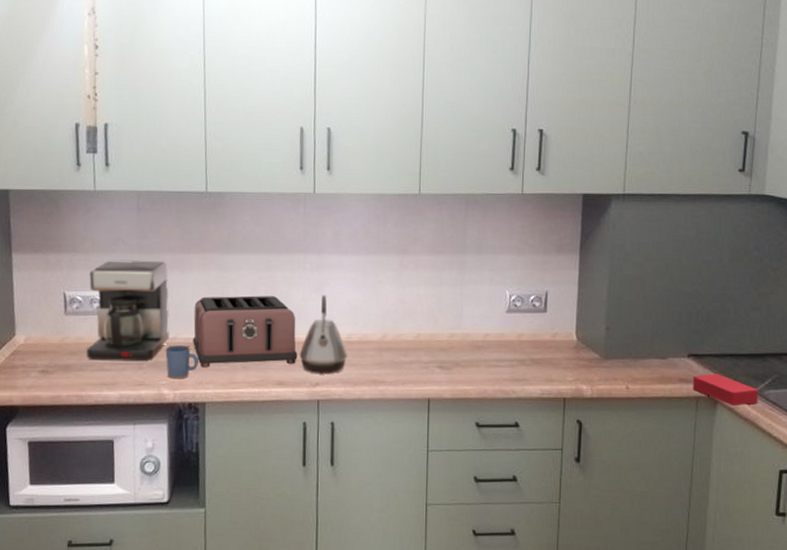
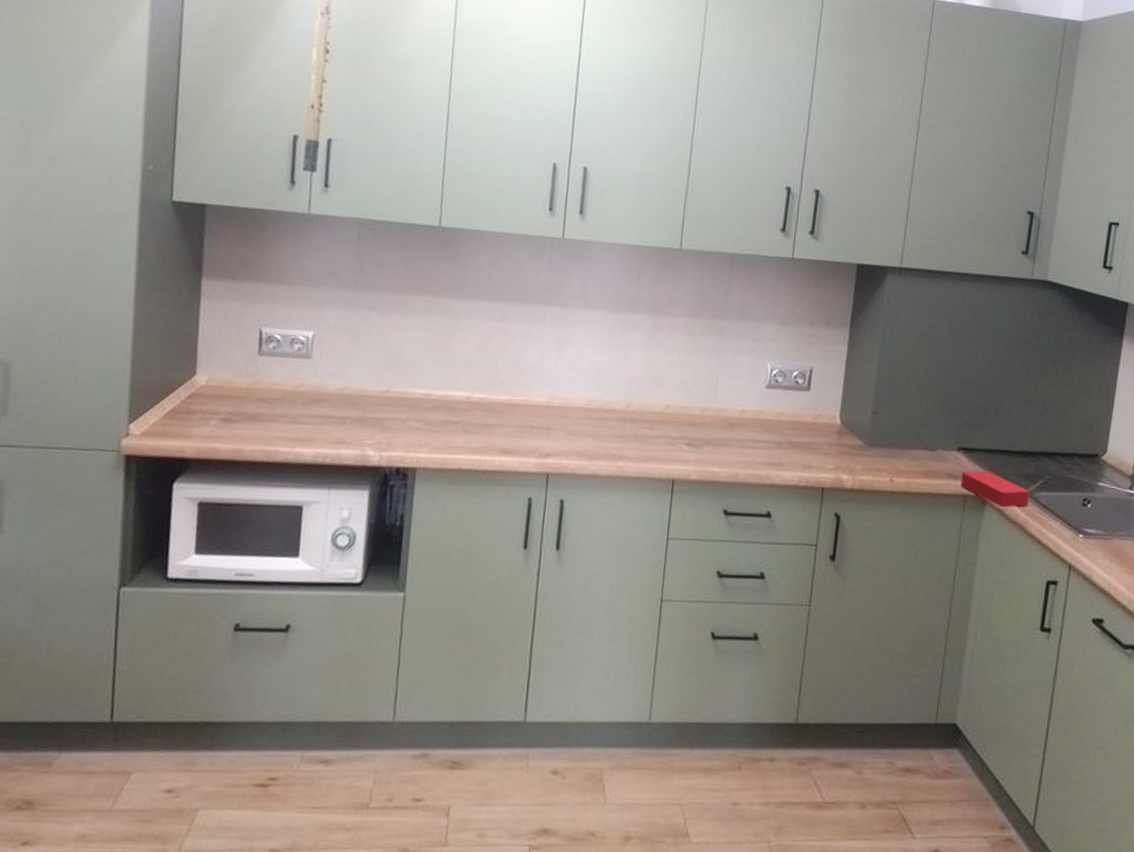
coffee maker: present [87,259,170,361] -> none [280,294,387,415]
mug: present [165,345,198,379] -> none [374,399,413,439]
toaster: present [193,295,298,368] -> none [408,345,530,431]
kettle: present [299,295,347,374] -> none [530,354,586,444]

